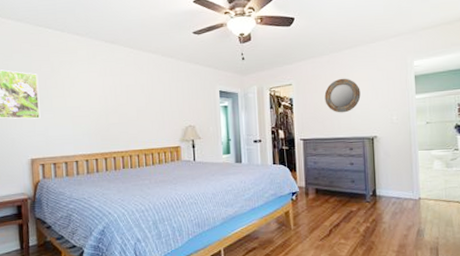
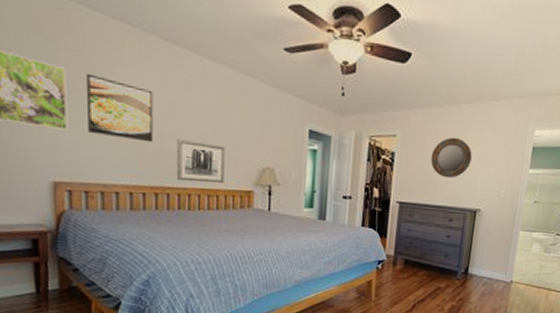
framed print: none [51,75,101,119] -> present [85,73,153,143]
wall art: none [118,113,157,146] -> present [176,139,225,183]

